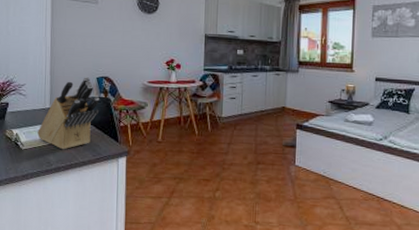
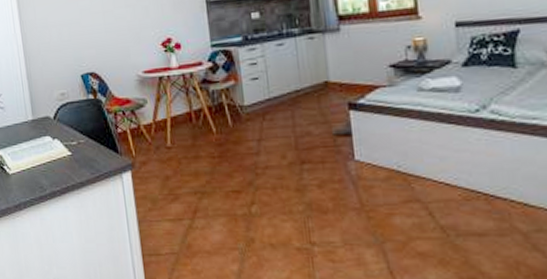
knife block: present [37,76,100,150] -> none [23,74,91,170]

